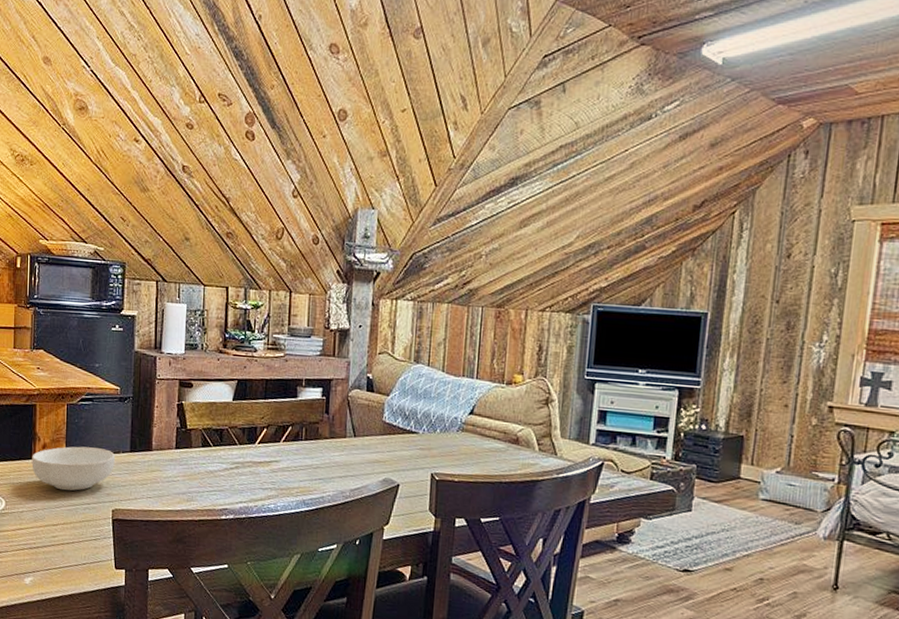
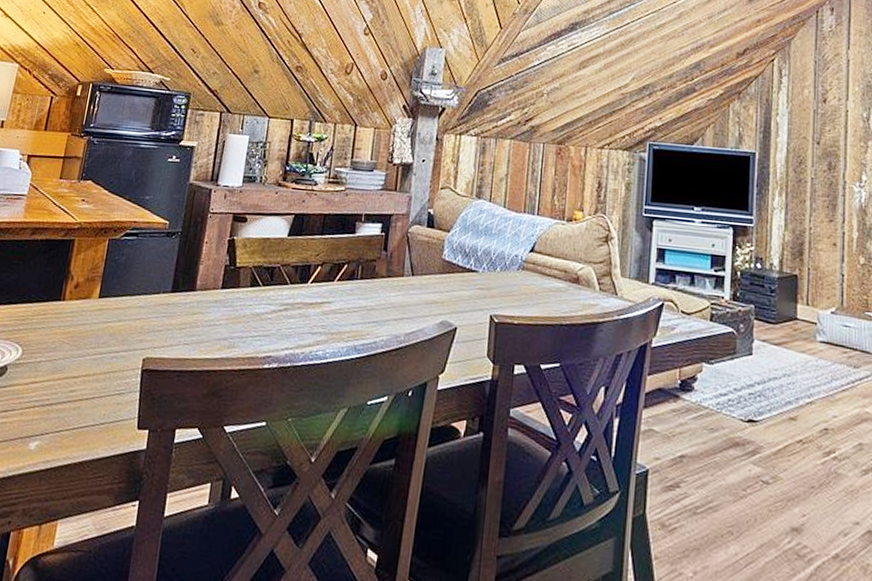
cereal bowl: present [32,446,115,491] -> none [59,286,154,337]

